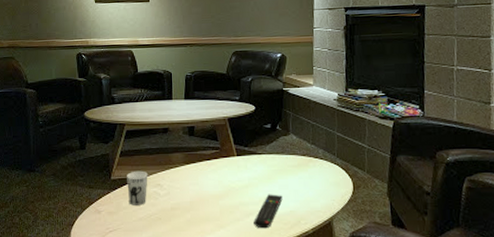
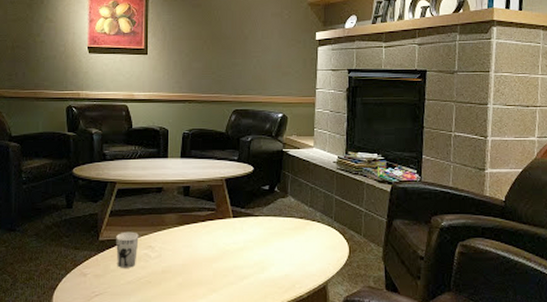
remote control: present [254,194,283,229] -> none [247,257,278,293]

